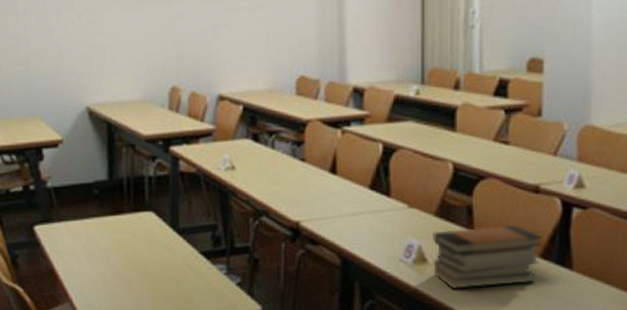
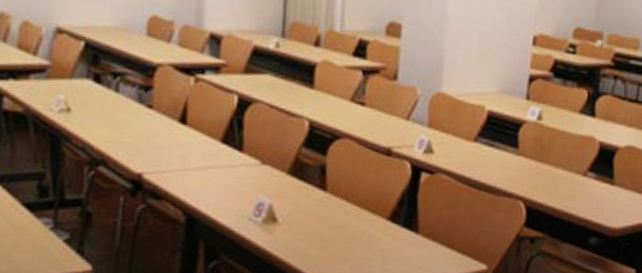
book stack: present [433,225,542,289] -> none [283,186,392,250]

